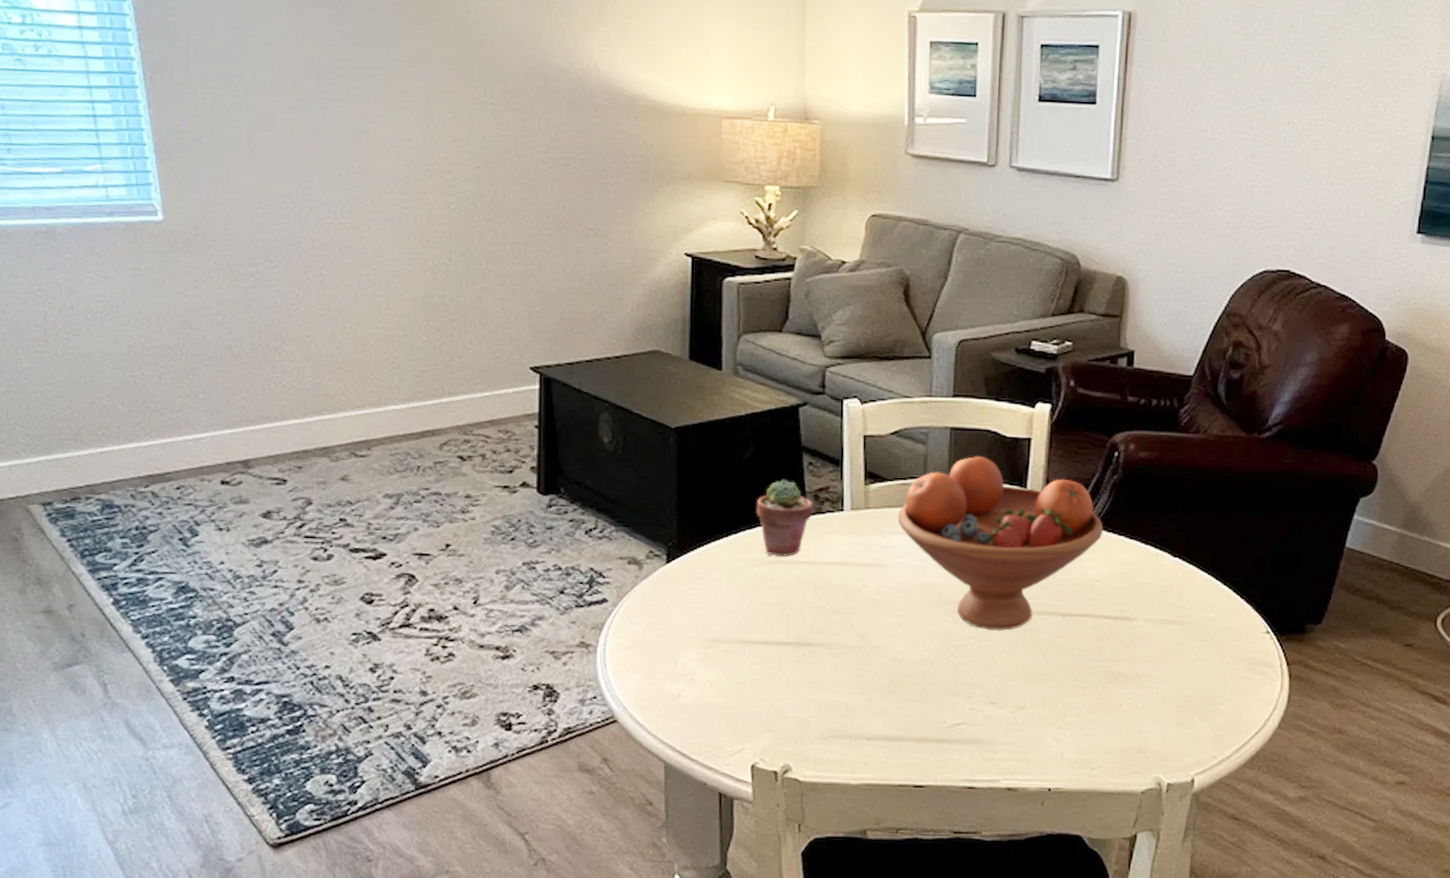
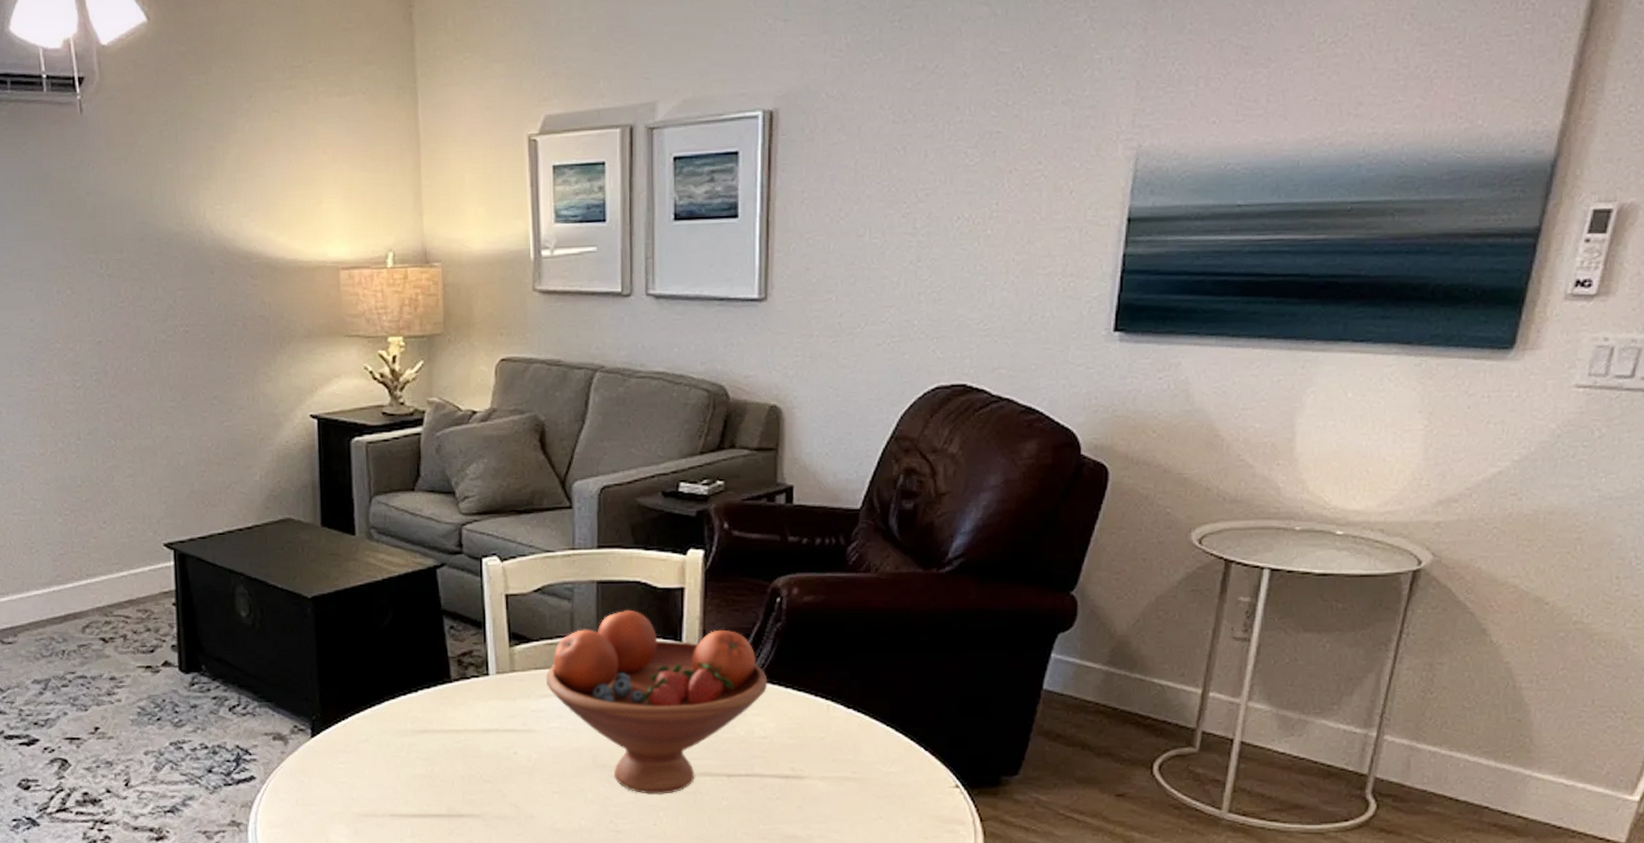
potted succulent: present [756,480,814,556] -> none [398,645,458,725]

